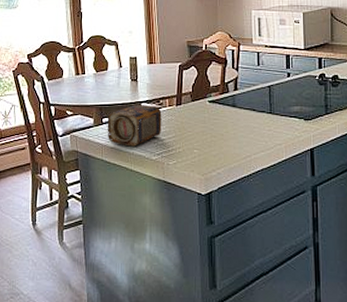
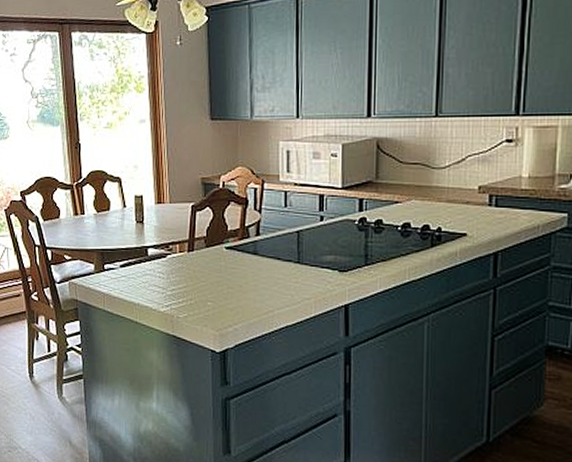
can: present [107,104,162,147] -> none [109,249,171,297]

